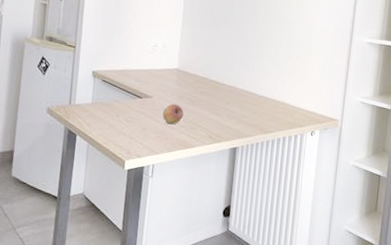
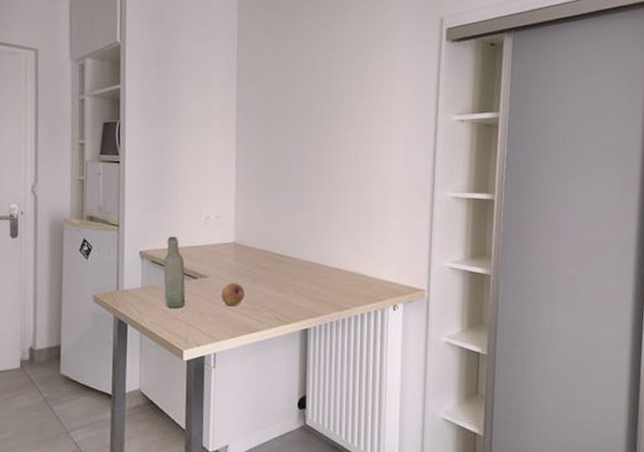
bottle: none [112,59,132,123] -> present [163,236,185,308]

